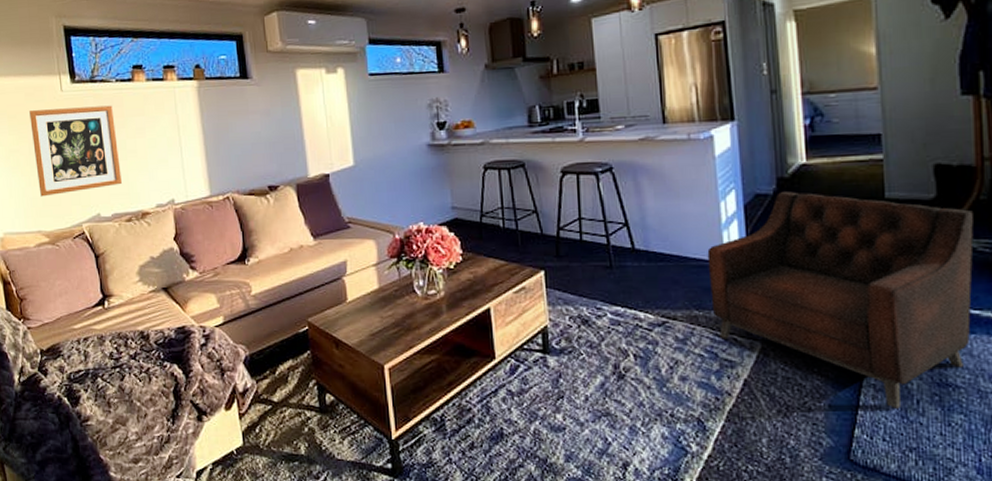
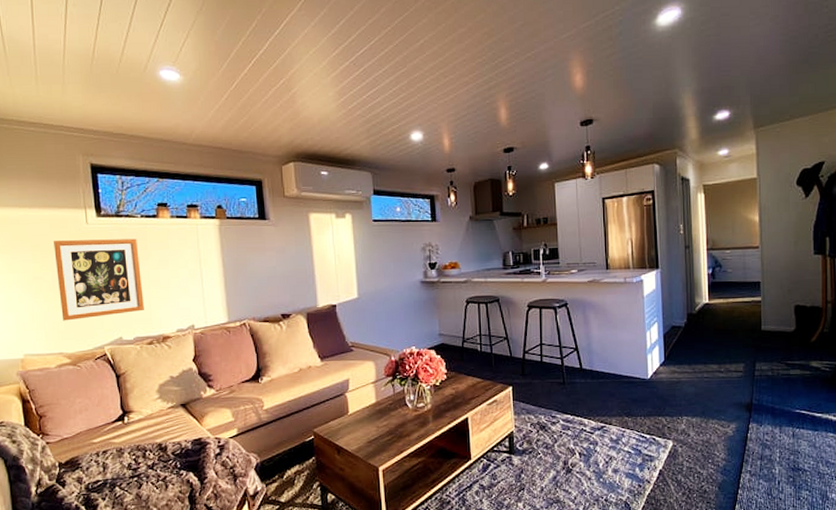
armchair: present [707,192,975,409] -> none [636,324,820,488]

